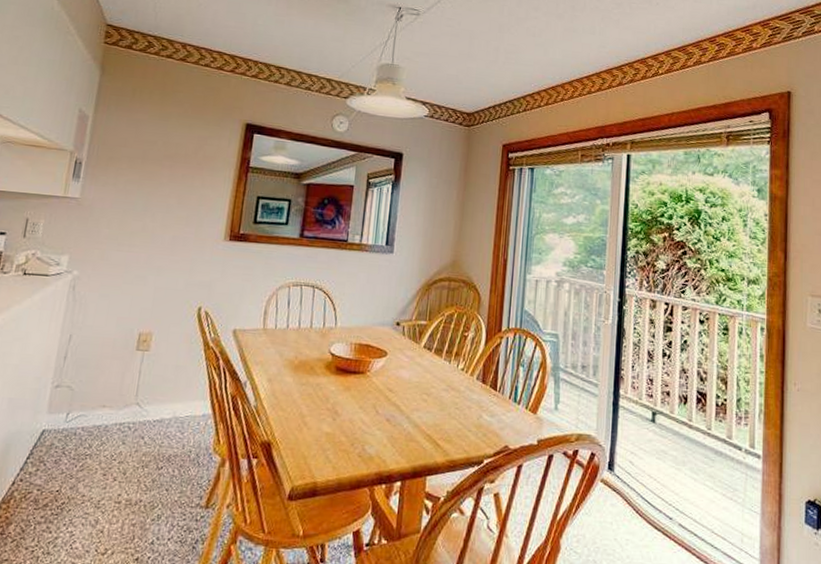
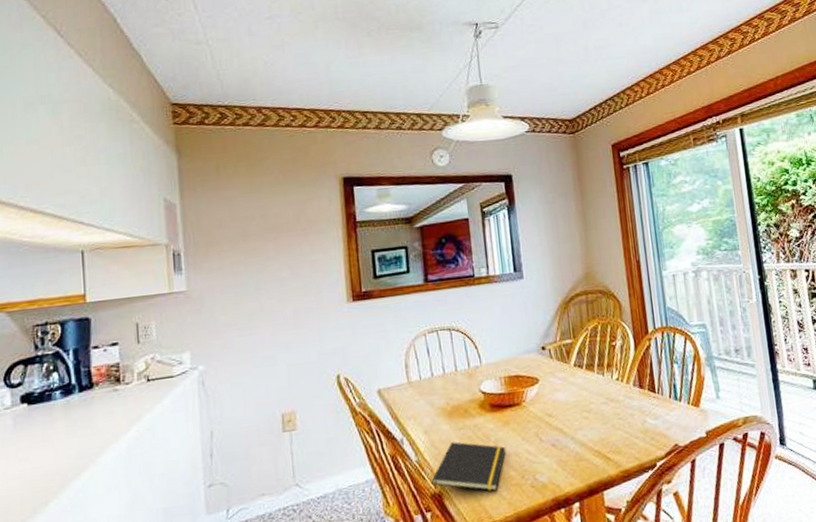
notepad: none [262,395,343,452] -> present [431,442,506,499]

